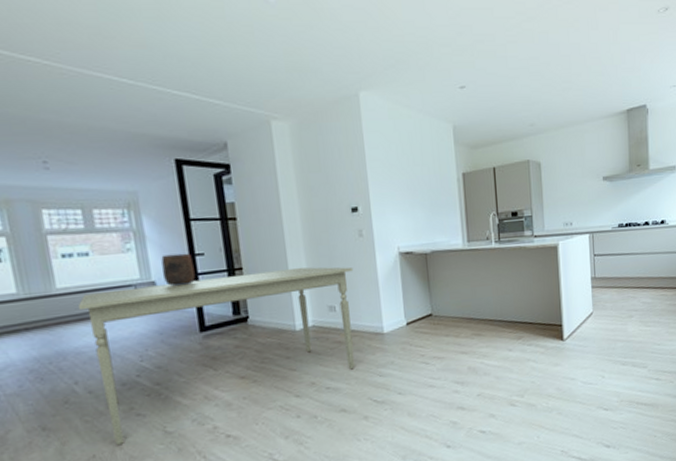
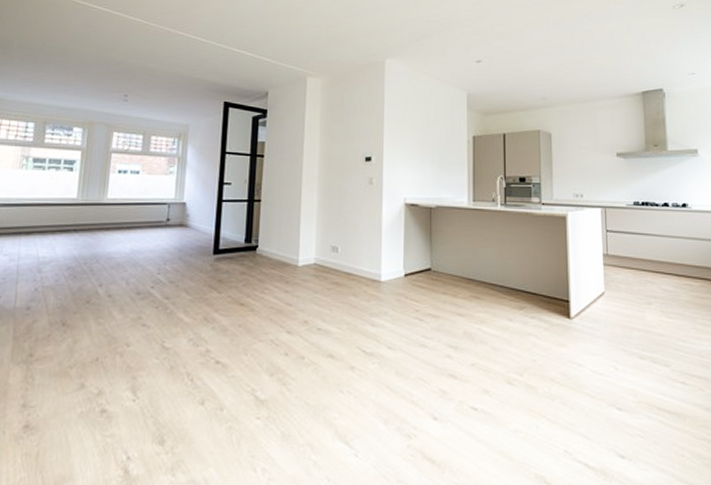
dining table: present [77,267,355,445] -> none [118,205,360,352]
ceramic pot: present [161,253,196,287] -> none [194,180,221,210]

